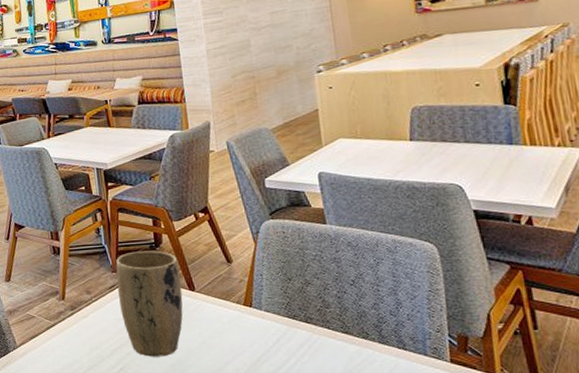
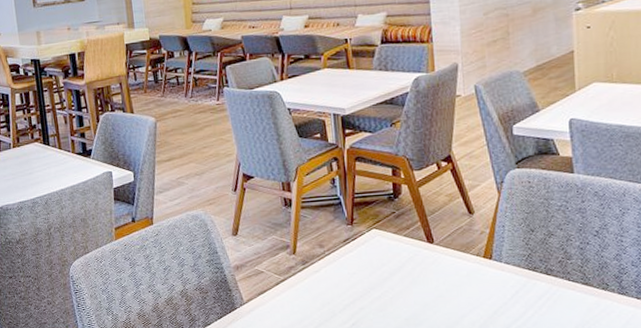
plant pot: present [115,250,183,357] -> none [351,202,421,311]

